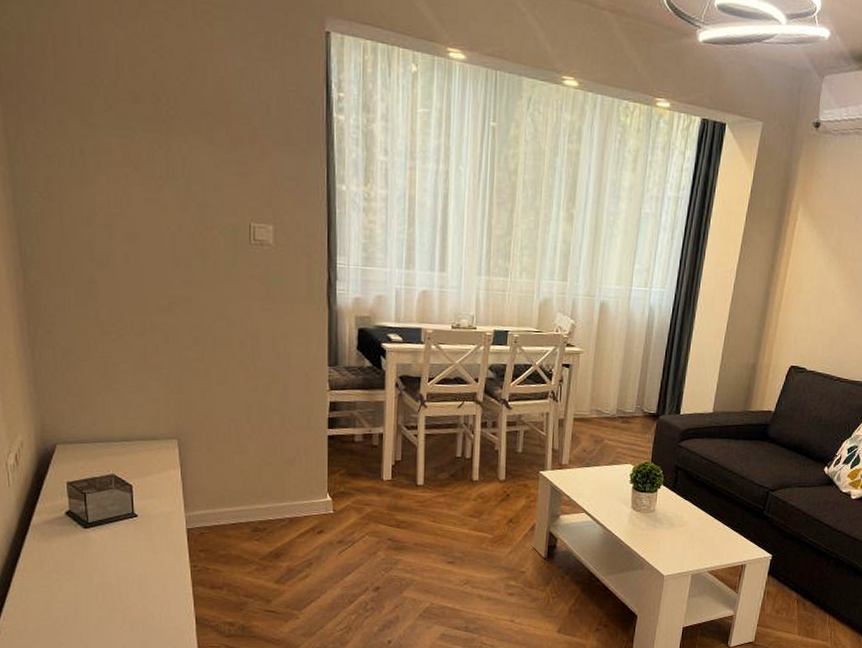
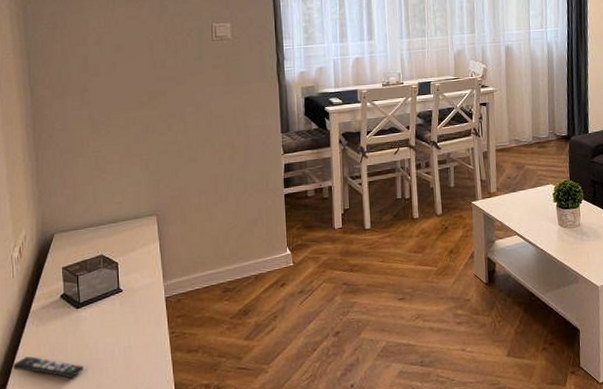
remote control: none [11,571,94,599] -> present [12,356,84,379]

